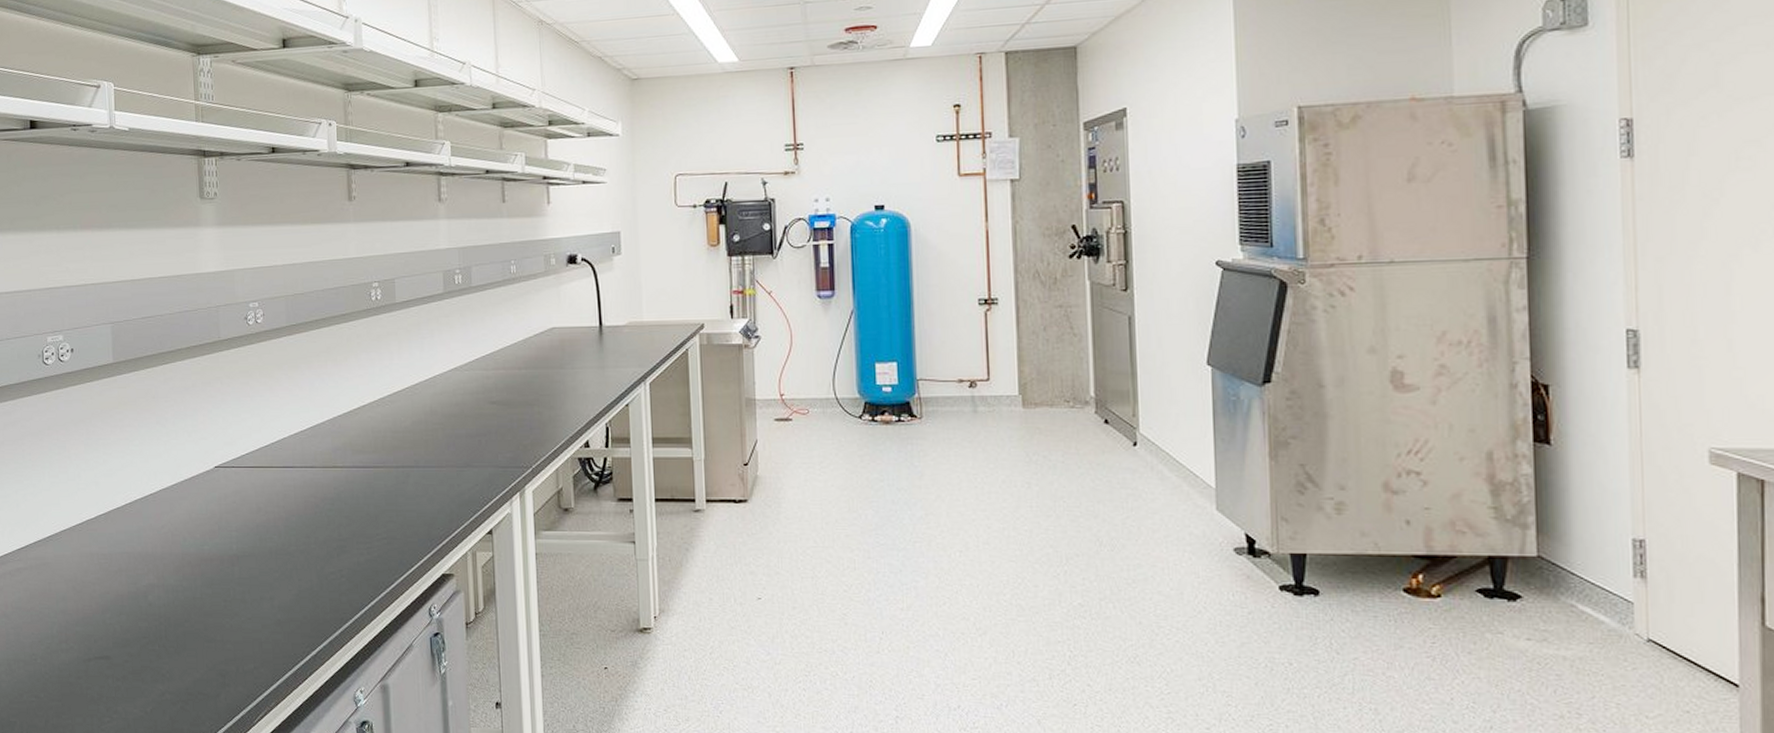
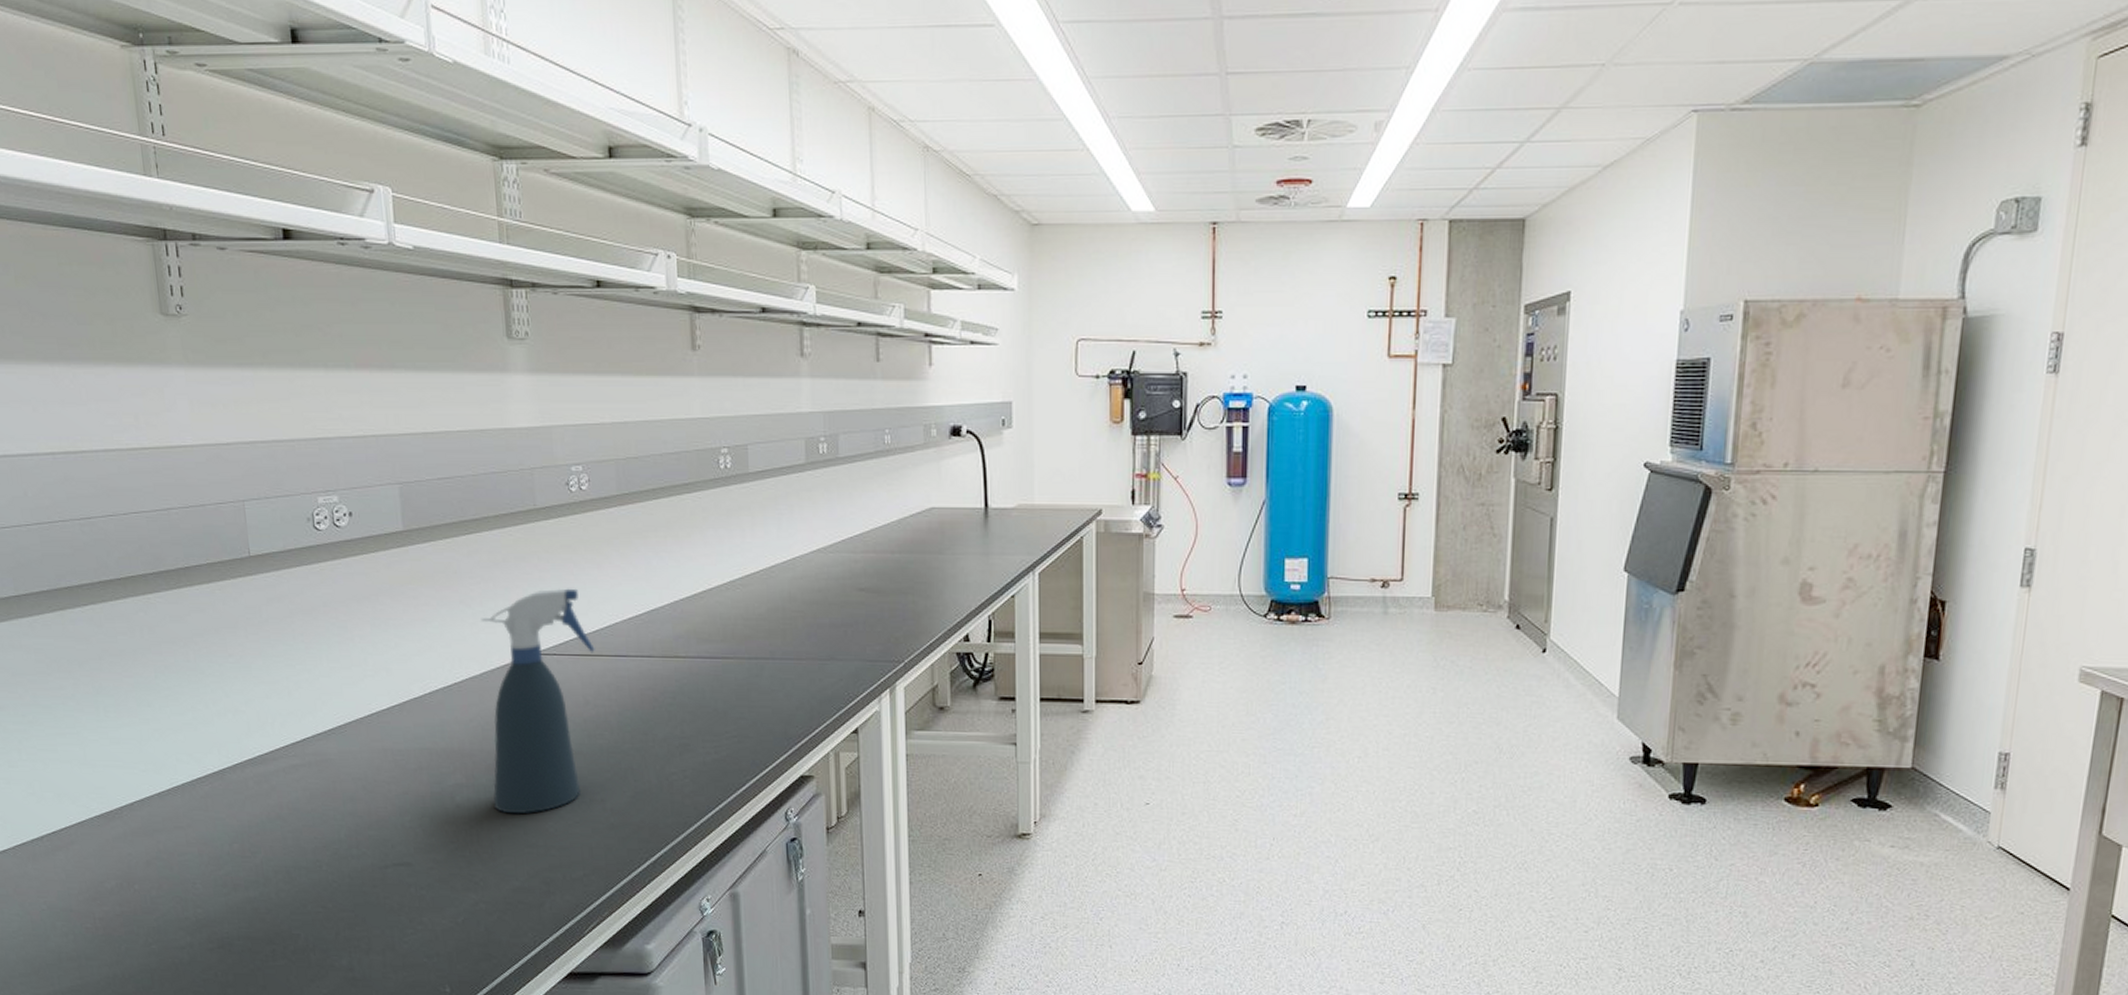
spray bottle: none [173,408,267,612] -> present [481,588,595,814]

